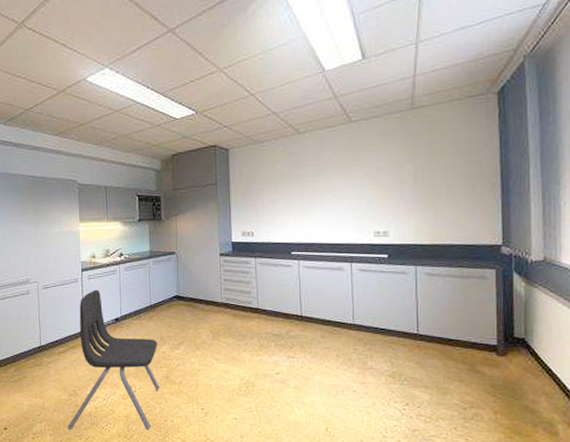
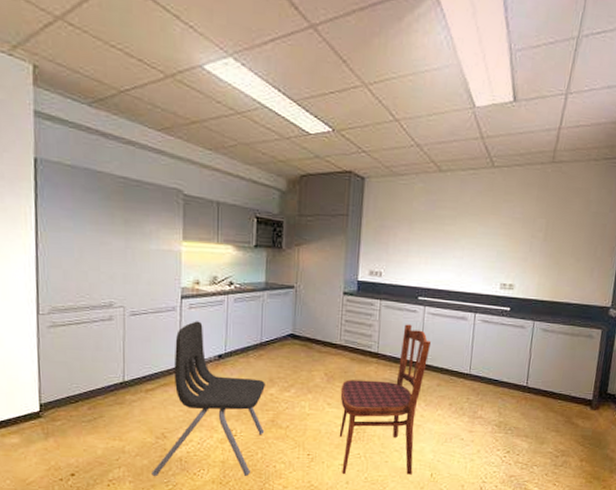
dining chair: none [226,279,310,429] -> present [339,324,432,475]

